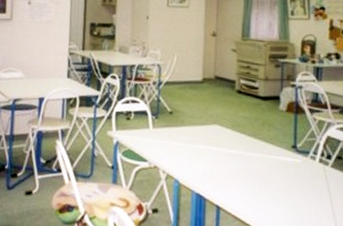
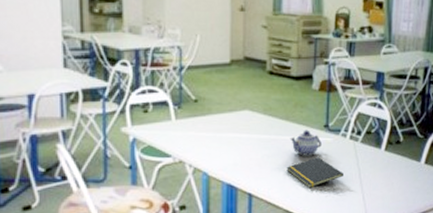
notepad: none [254,177,315,209] -> present [286,157,345,189]
teapot: none [257,148,290,175] -> present [290,130,322,156]

